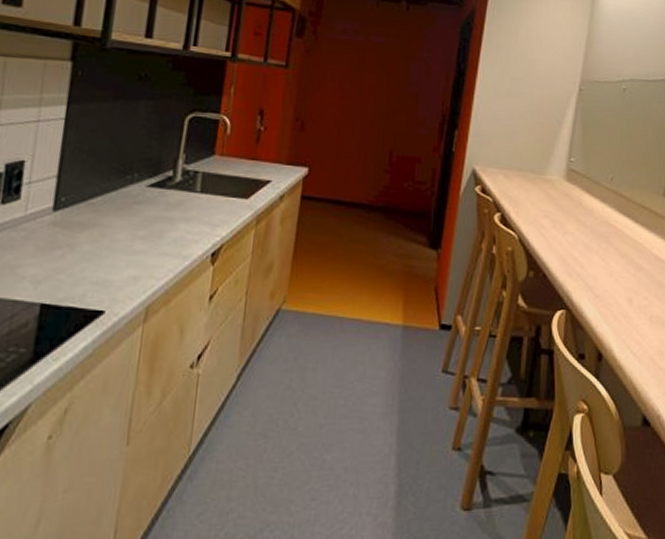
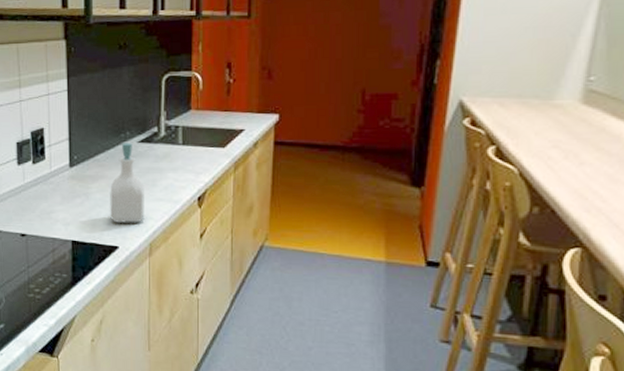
soap bottle: none [98,186,148,282] -> present [110,143,145,223]

